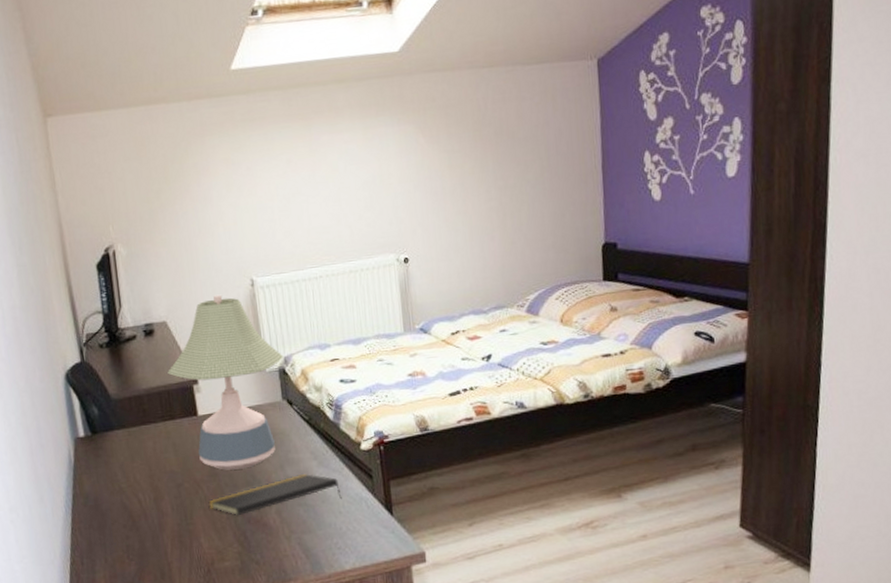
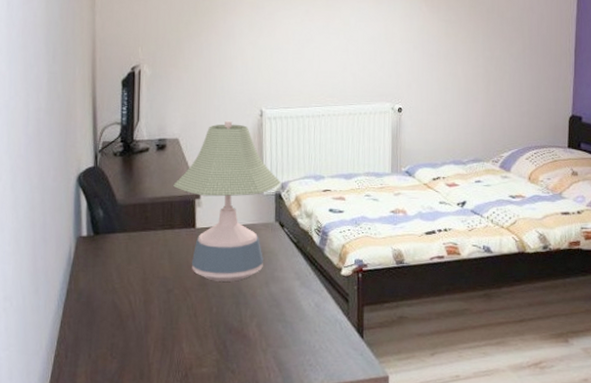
notepad: present [208,474,342,516] -> none [194,292,319,326]

